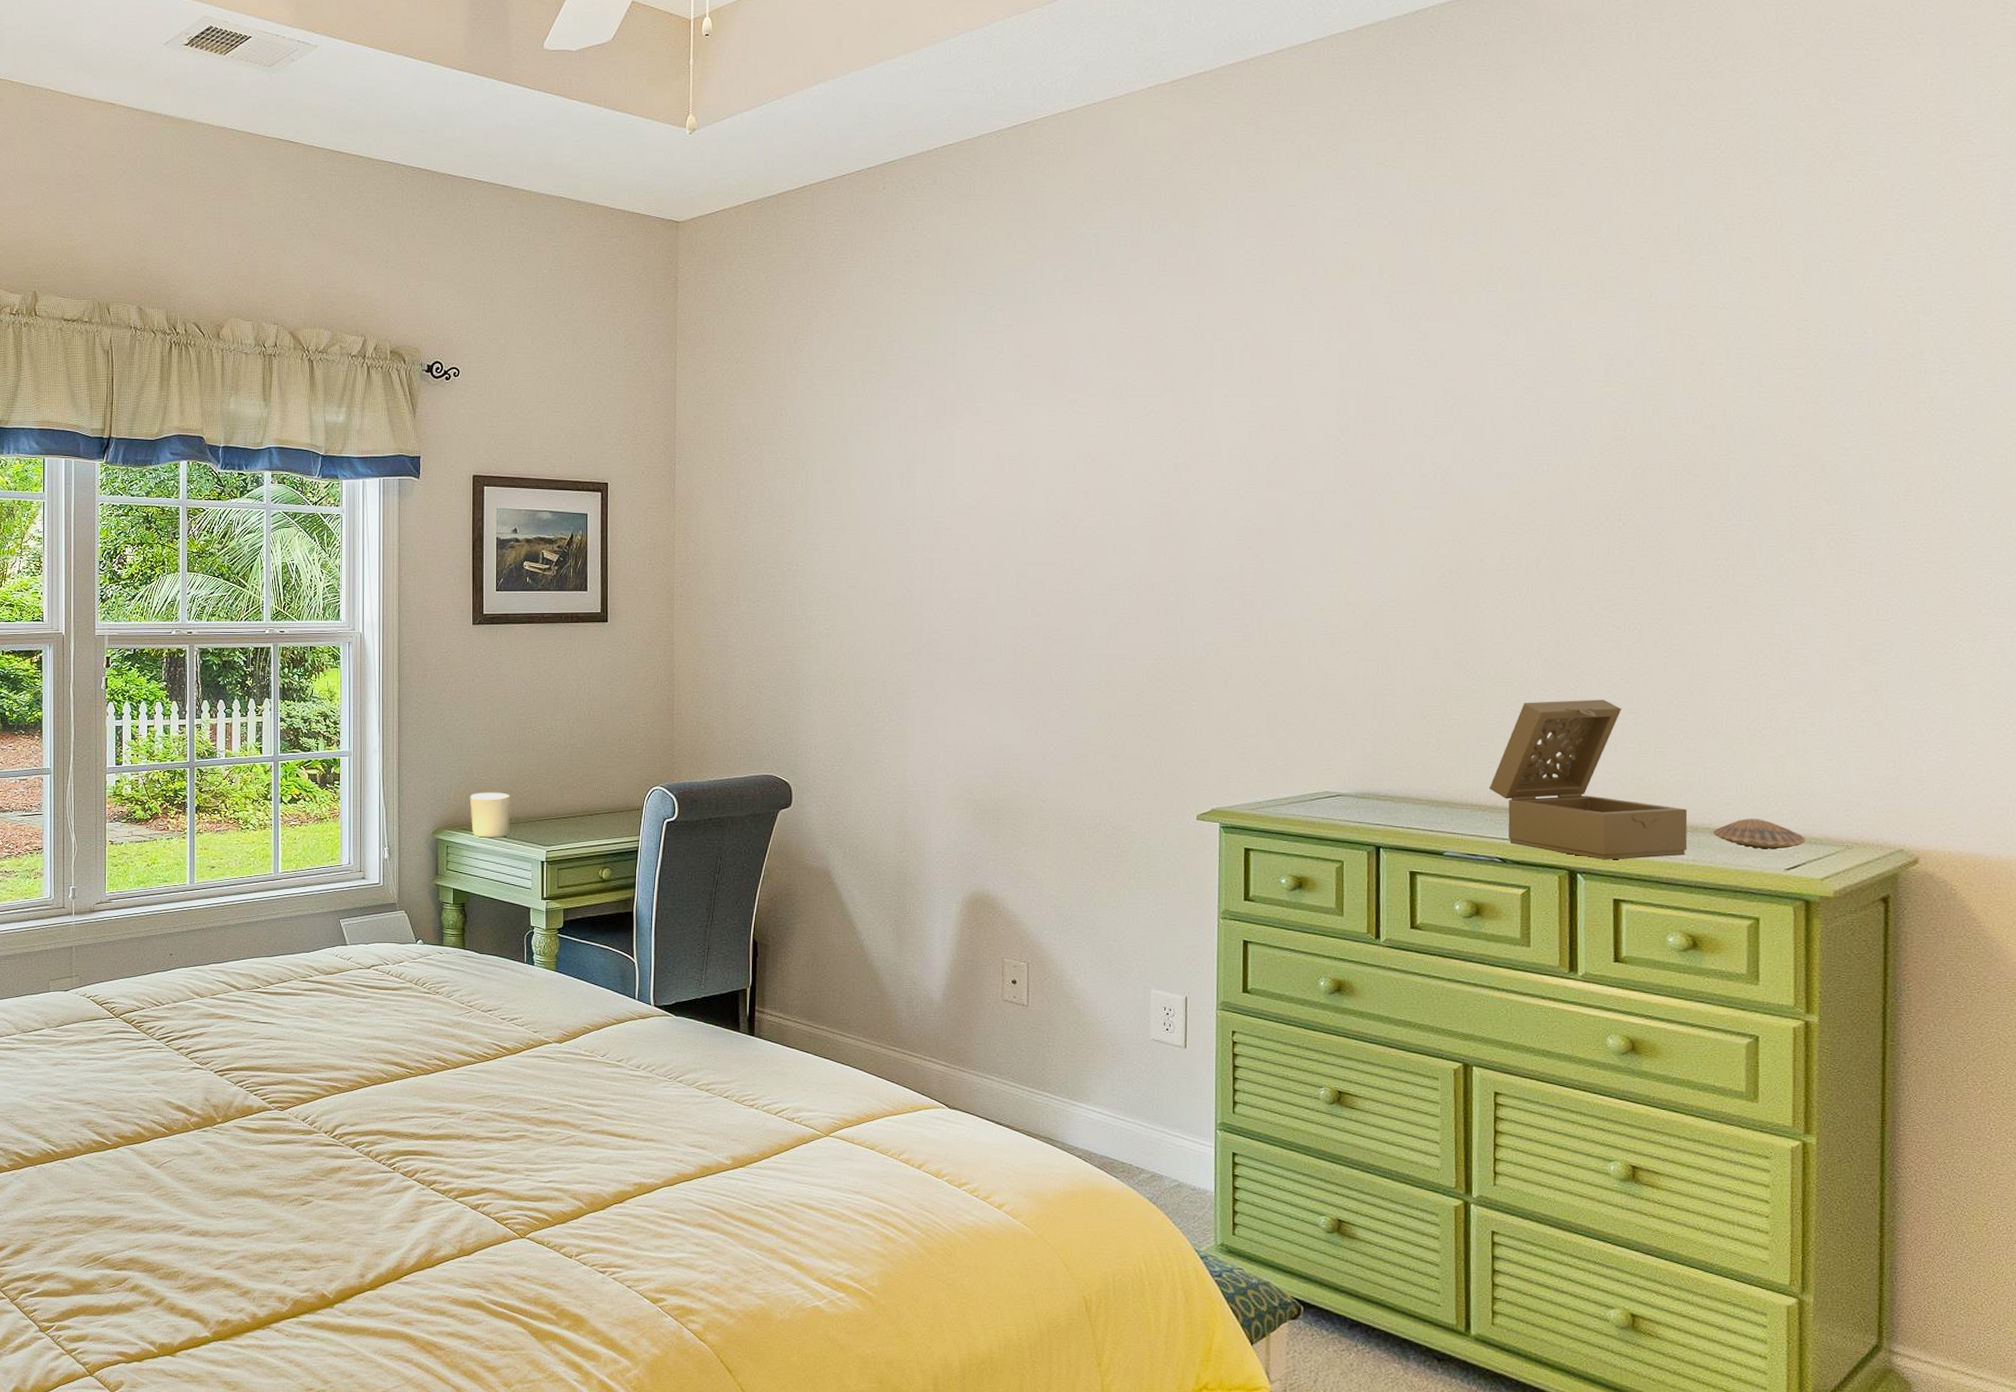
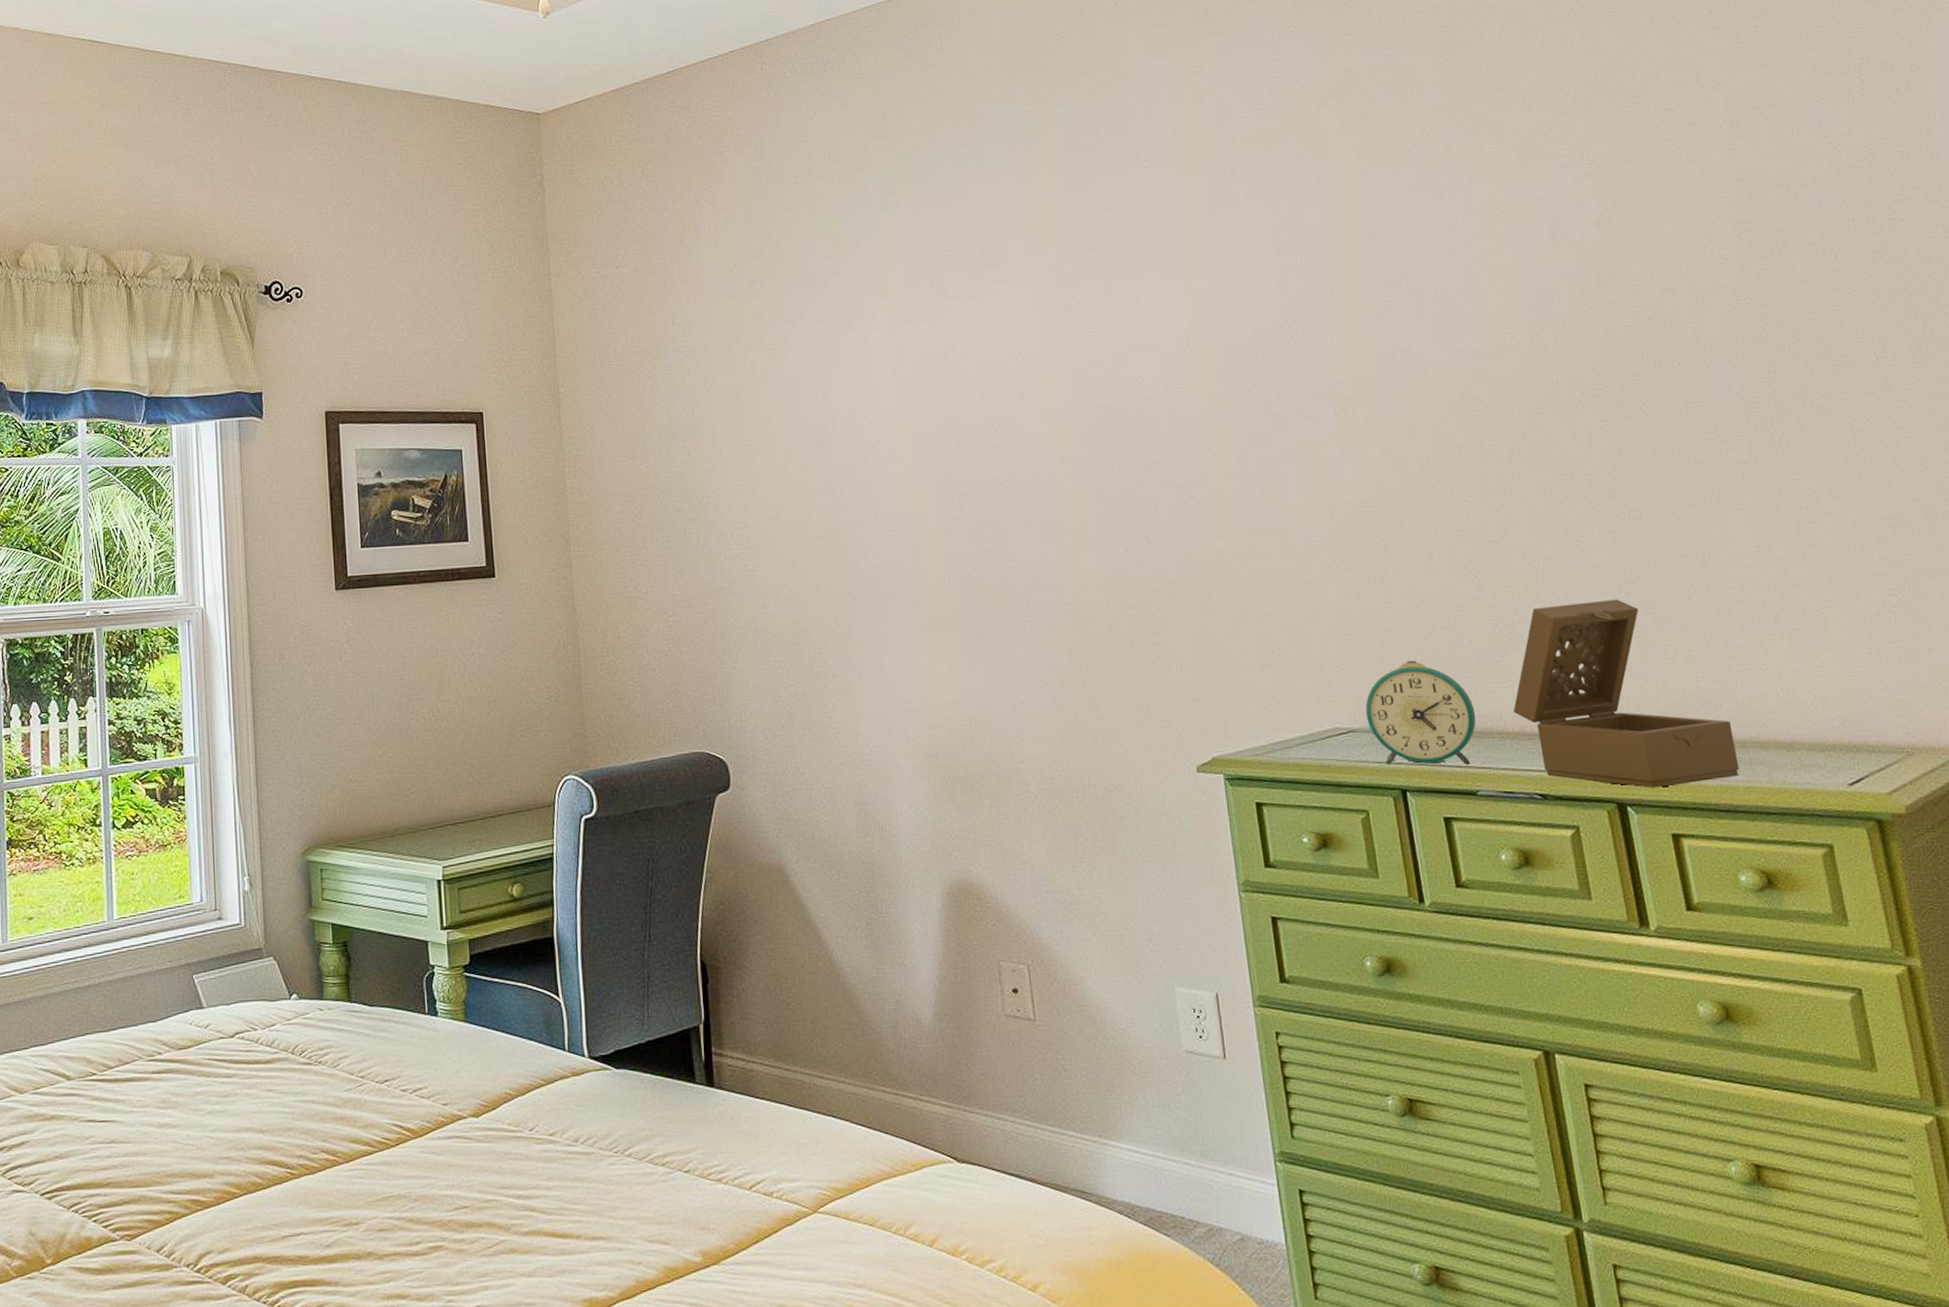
mug: present [470,792,510,838] -> none [346,796,396,855]
alarm clock: none [1355,739,1455,830] -> present [1365,660,1476,766]
seashell: present [1713,818,1805,849] -> none [1763,726,1863,763]

